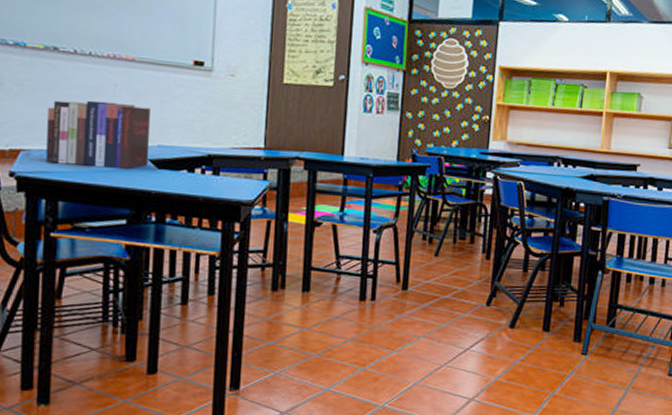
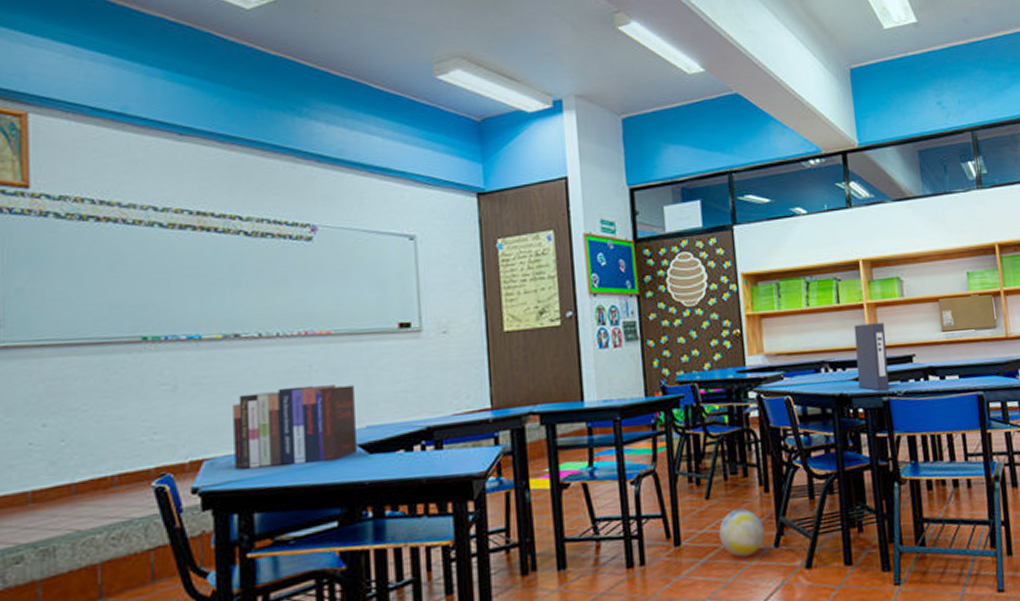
ball: none [441,269,480,309] -> present [719,508,765,557]
binder: none [584,129,618,192] -> present [853,322,890,392]

